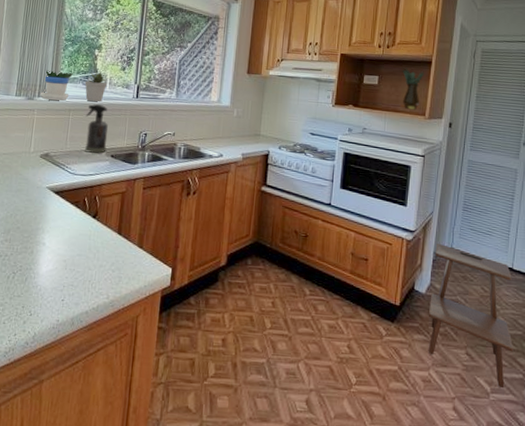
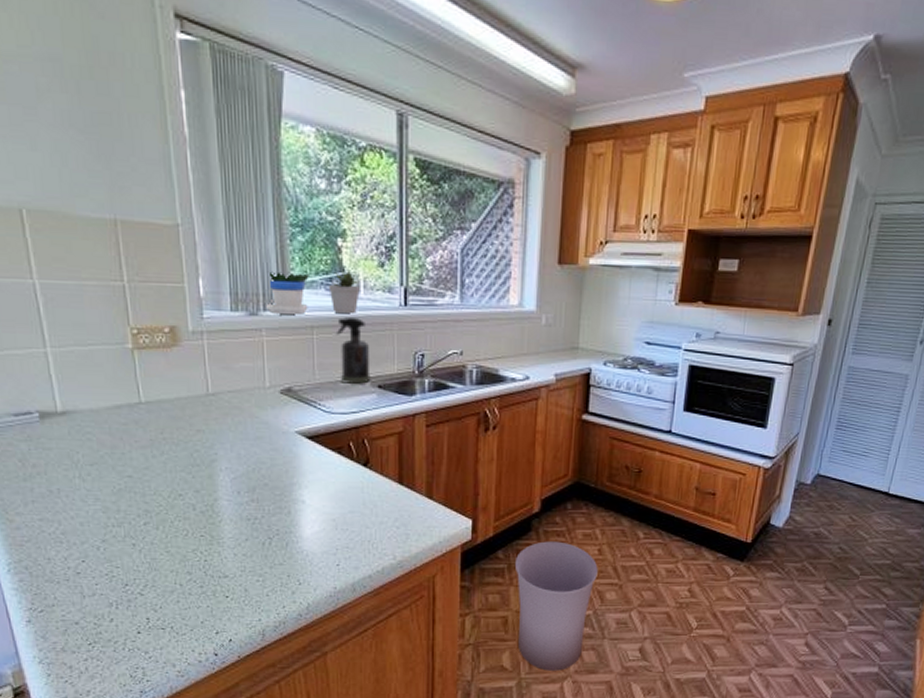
waste bin: none [202,291,272,417] -> present [514,541,598,671]
vase: present [402,67,424,110] -> none [769,245,801,305]
step stool: present [428,243,514,388] -> none [782,469,887,619]

